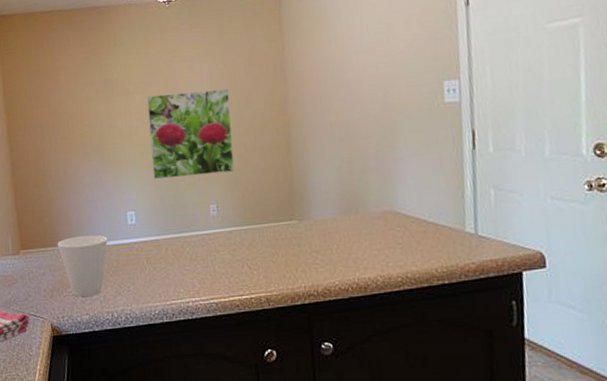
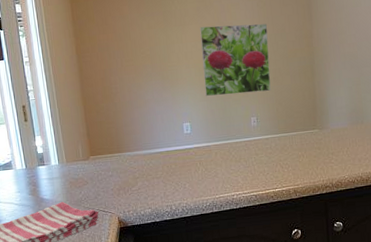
cup: present [57,235,108,297] -> none [122,142,167,194]

